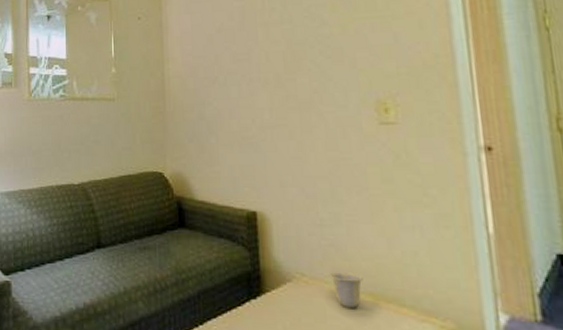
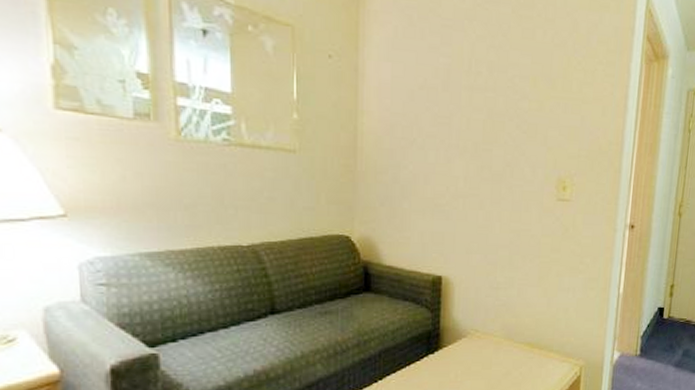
cup: present [329,272,363,308] -> none [498,327,525,355]

